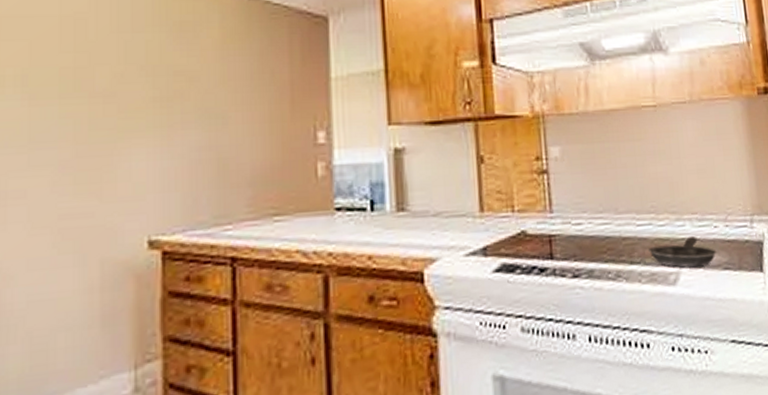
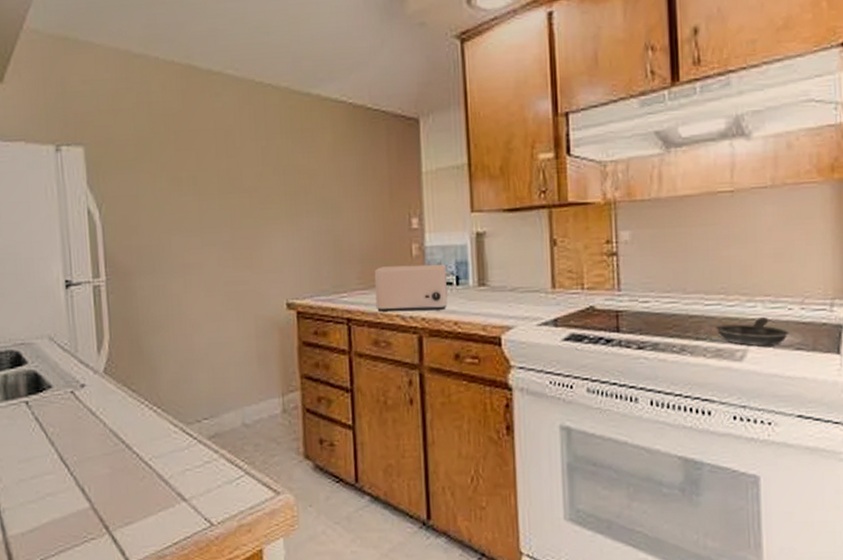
toaster: none [269,185,365,249] -> present [374,264,451,313]

